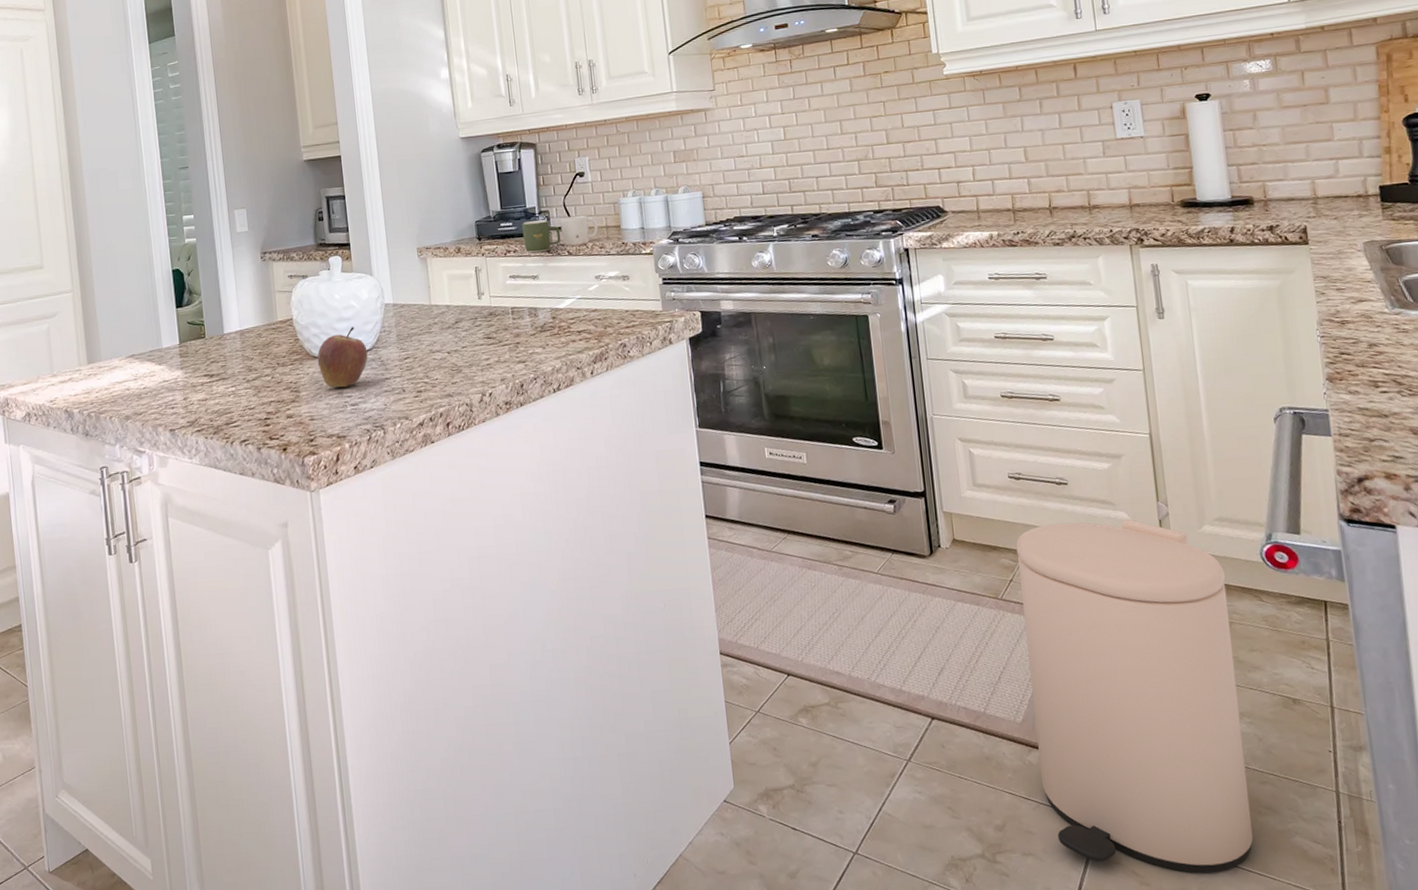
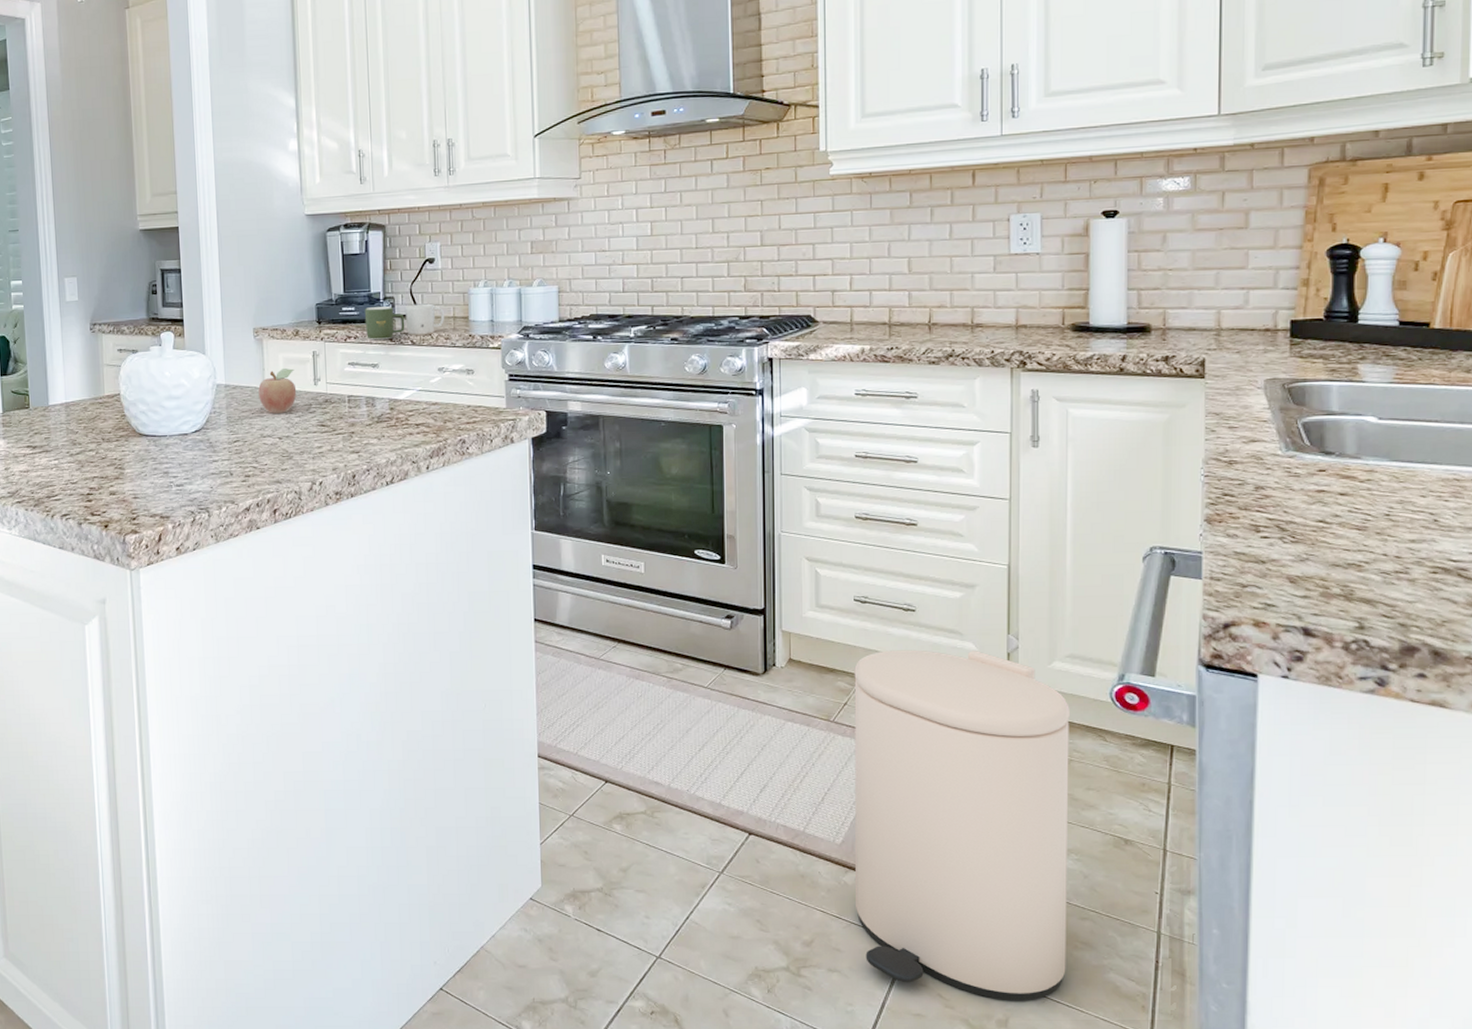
fruit: present [317,327,368,388] -> none [143,406,196,468]
fruit: none [425,284,462,330] -> present [258,367,297,415]

